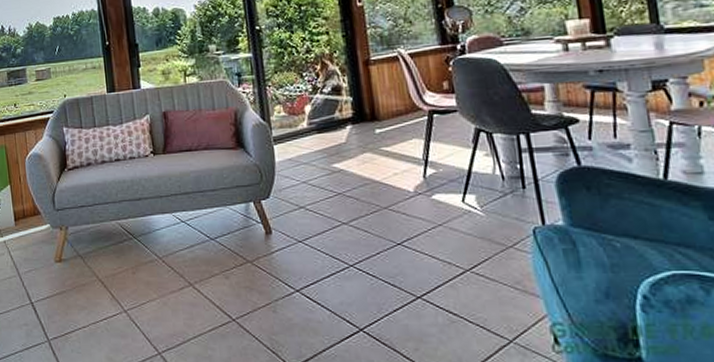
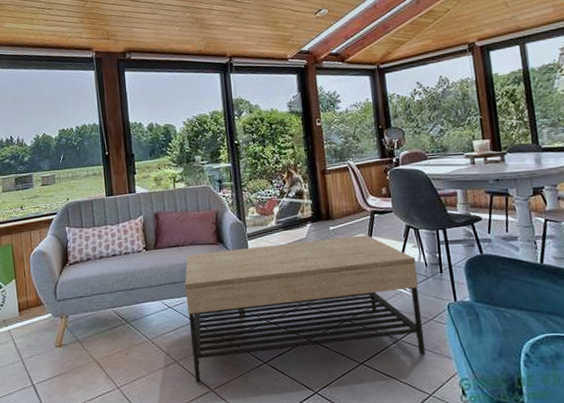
coffee table: none [199,139,504,311] -> present [184,235,426,383]

